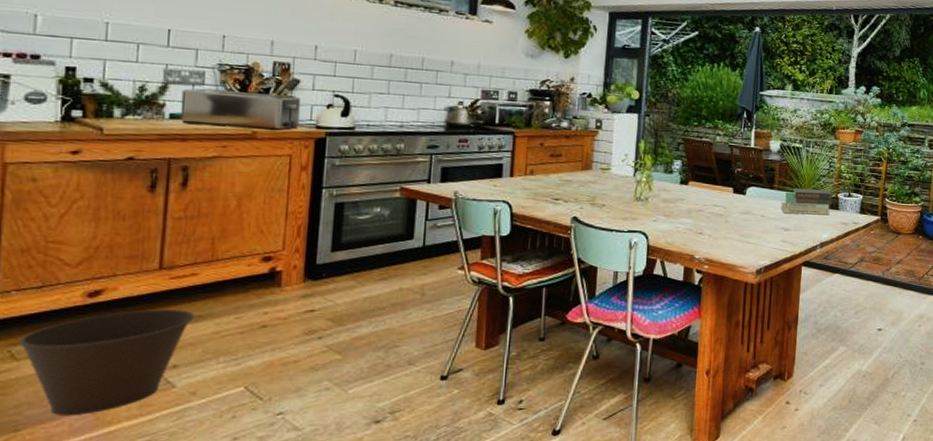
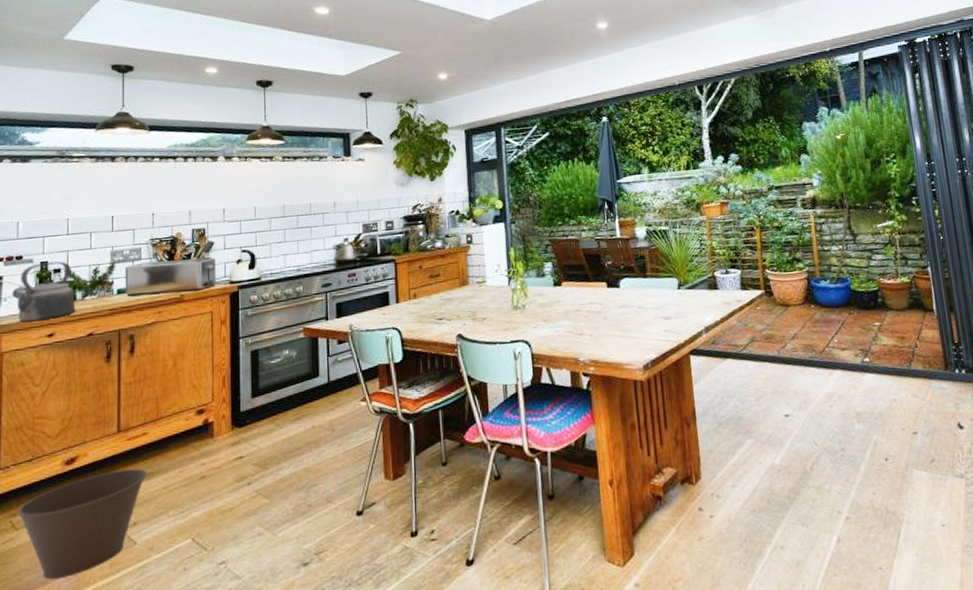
kettle: none [24,68,112,135] -> present [13,261,76,322]
books: present [781,187,833,215] -> none [657,269,711,301]

